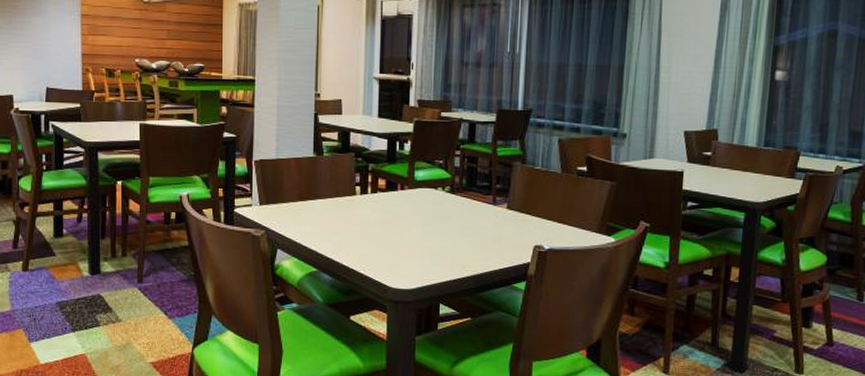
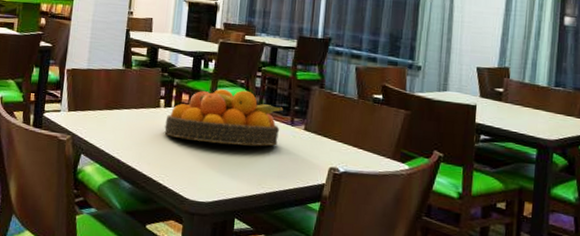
fruit bowl: none [362,171,484,229] -> present [164,89,283,146]

